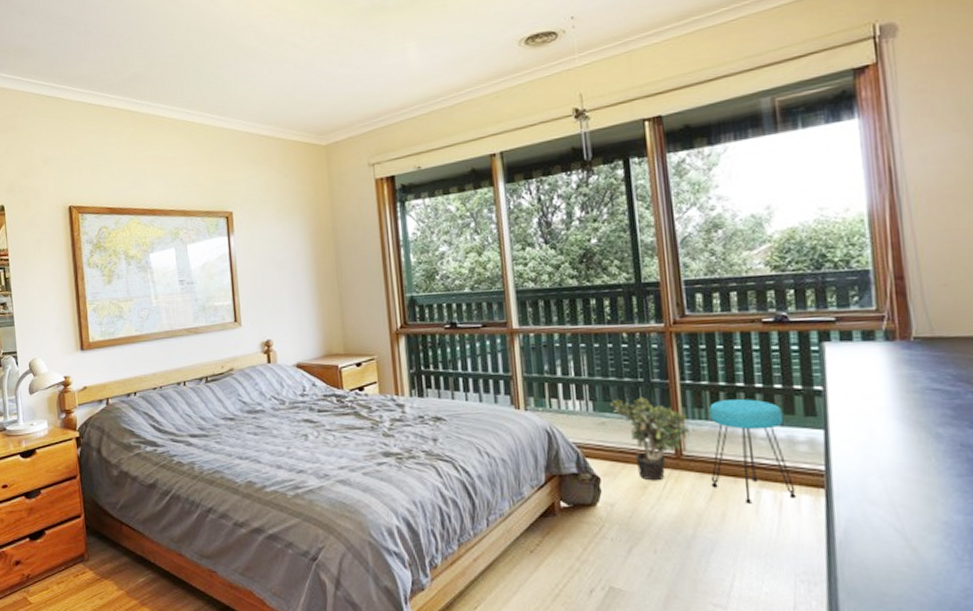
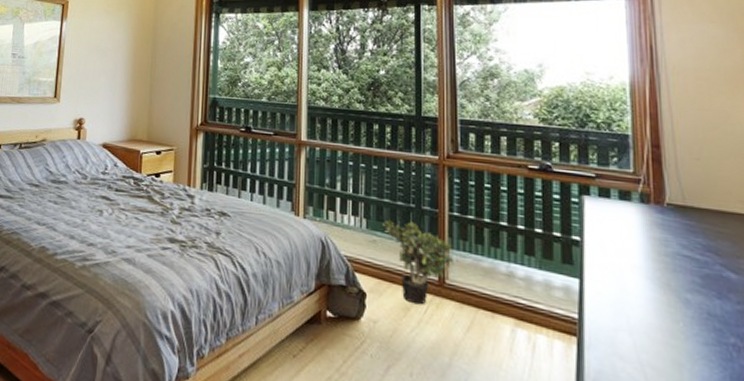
stool: present [709,399,796,504] -> none [469,236,549,342]

